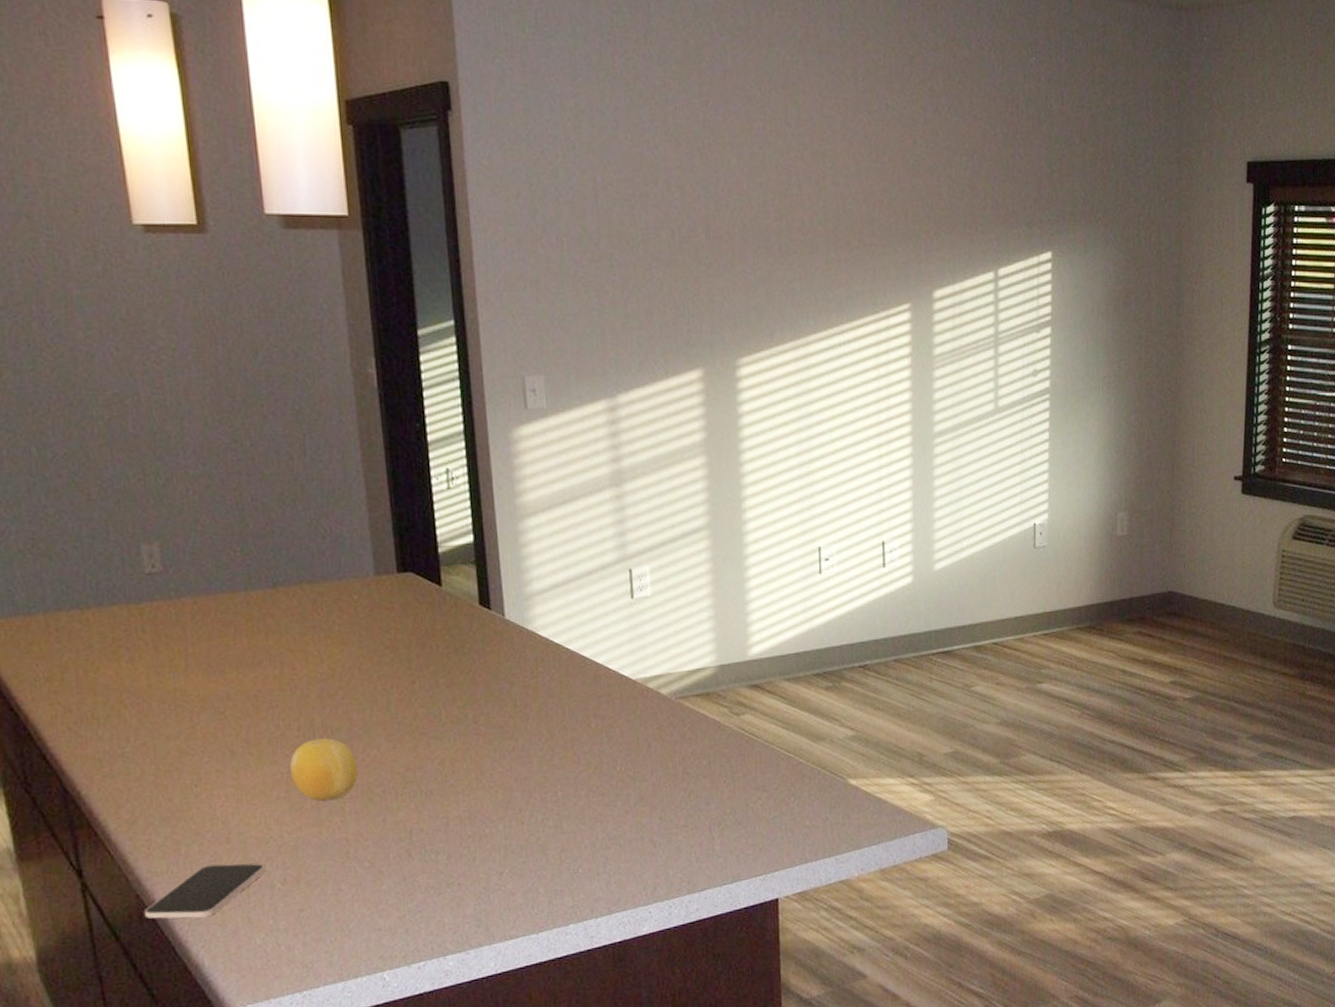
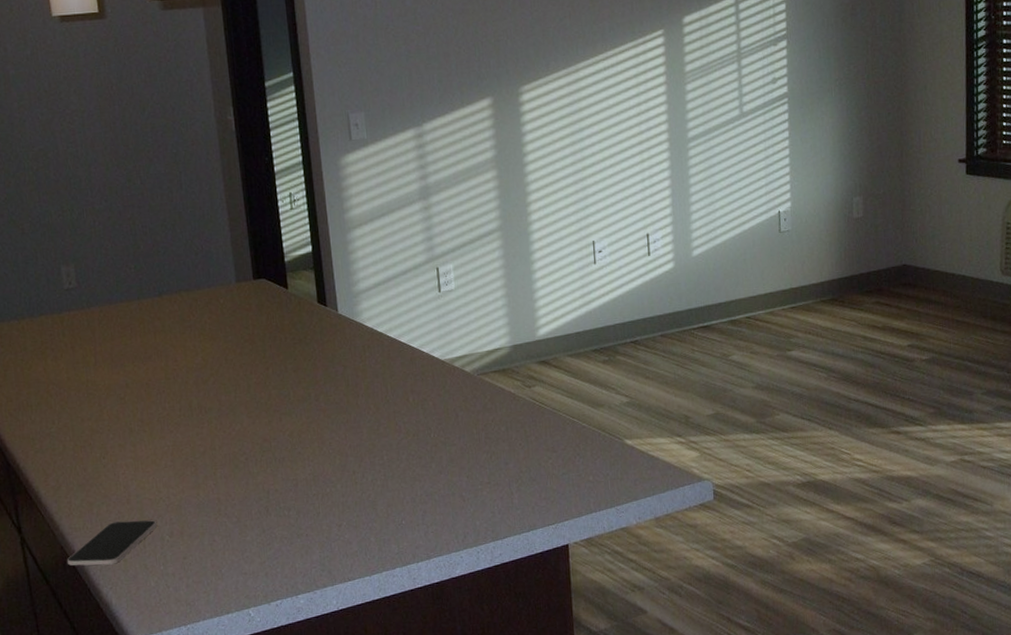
fruit: present [290,738,359,801] -> none [174,416,227,468]

